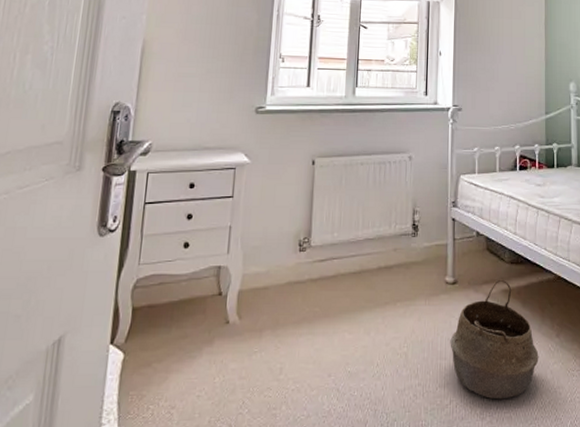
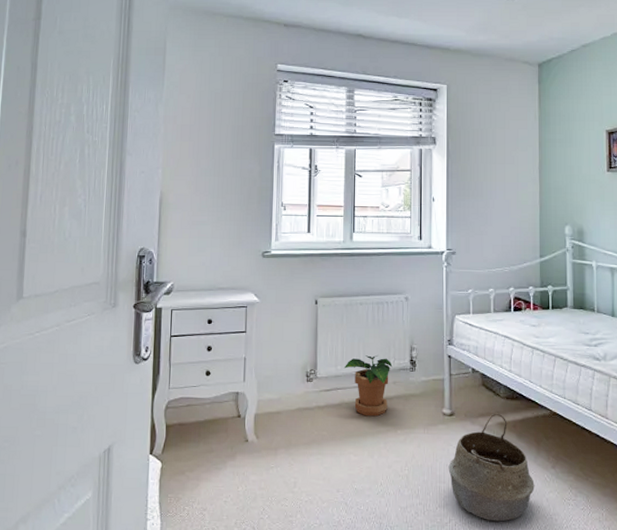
potted plant: none [341,219,394,289] -> present [344,354,393,417]

